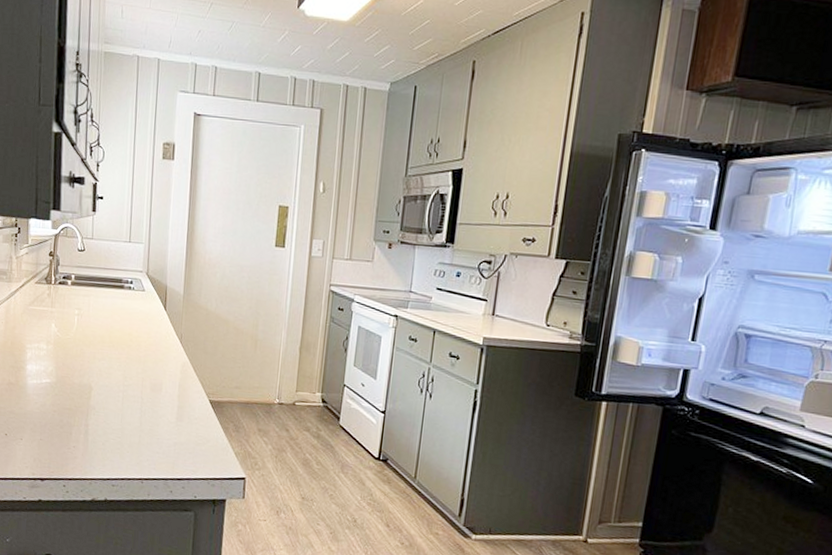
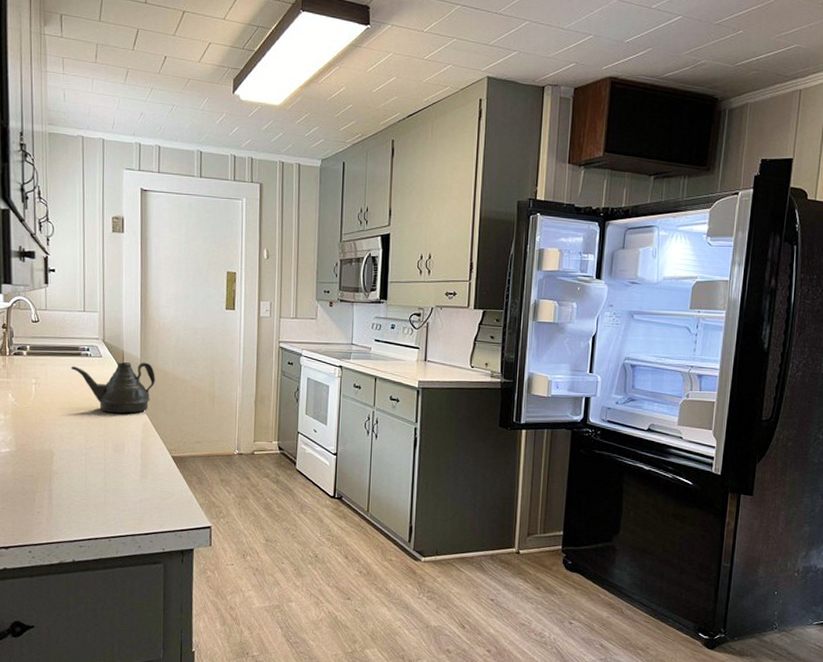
teapot: none [113,297,198,352] -> present [71,362,155,414]

